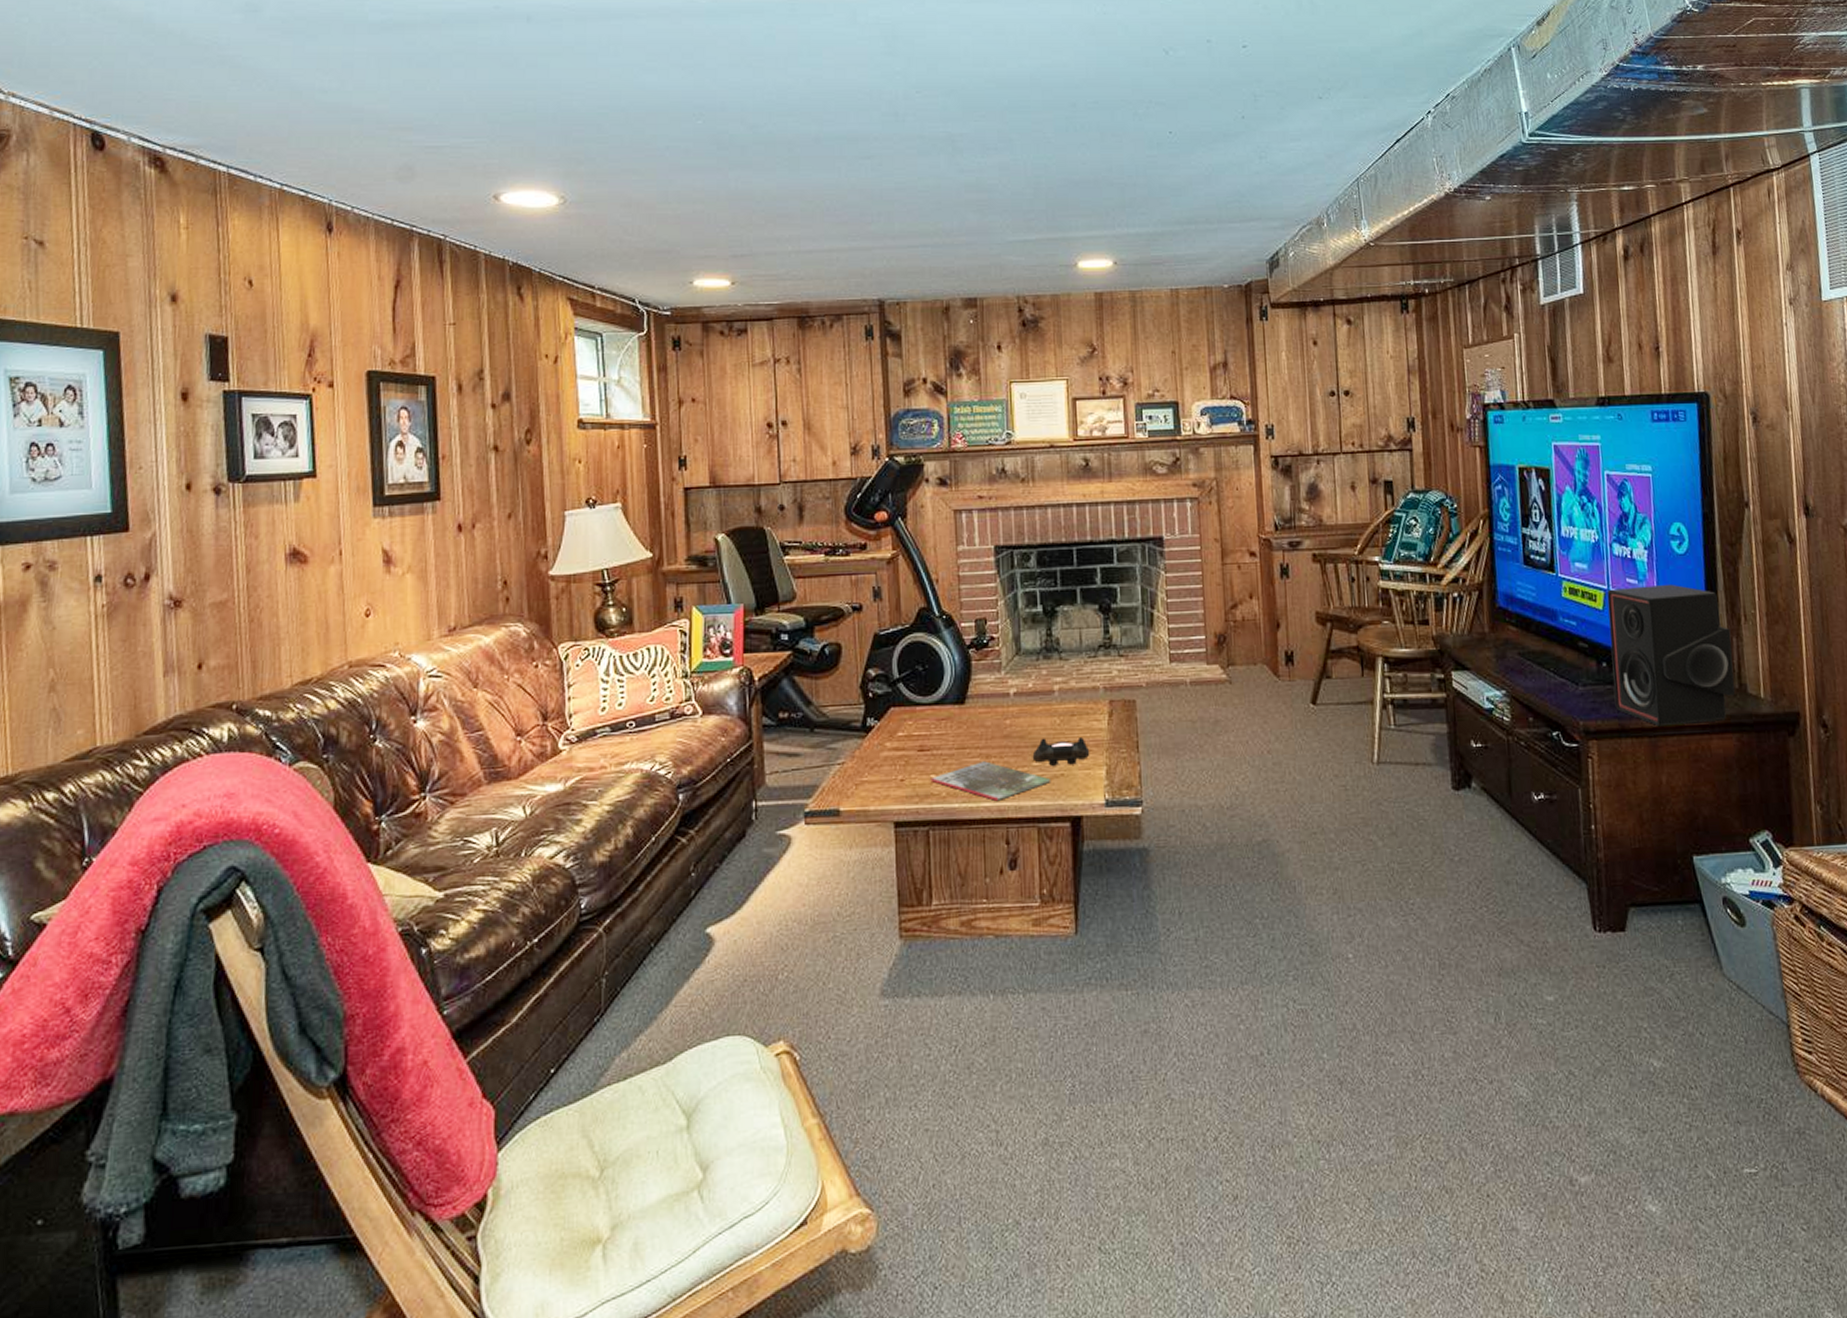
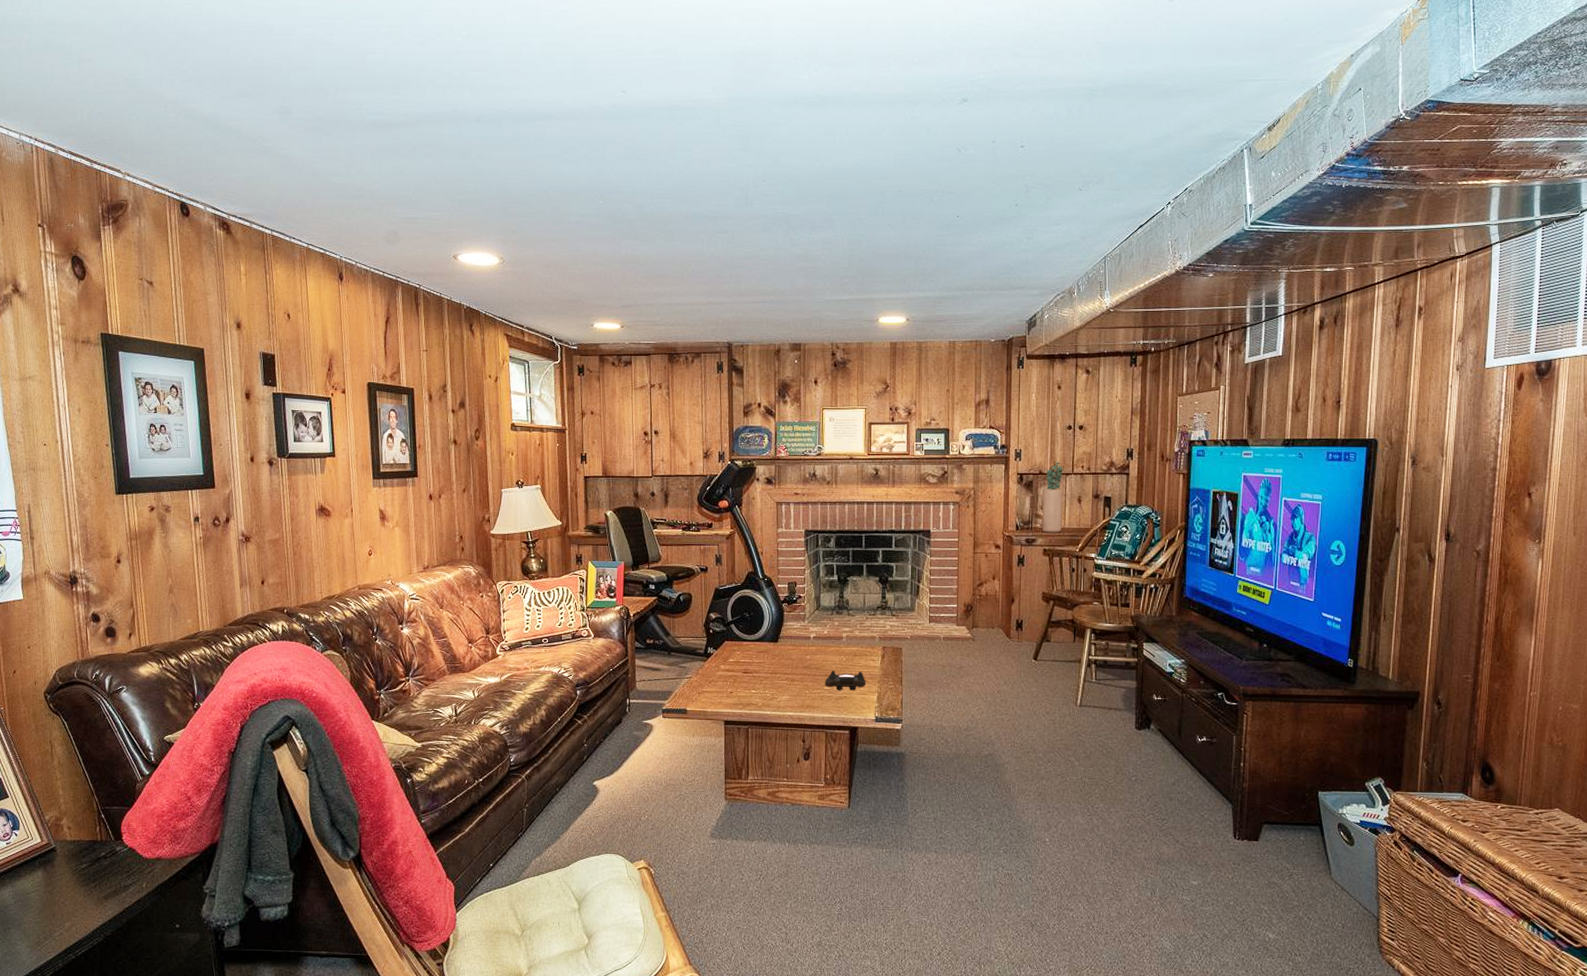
magazine: present [930,761,1051,801] -> none [751,683,837,711]
vase: none [1305,437,1334,532] -> present [1042,461,1063,533]
stereo: present [1607,584,1736,727] -> none [1270,587,1371,695]

